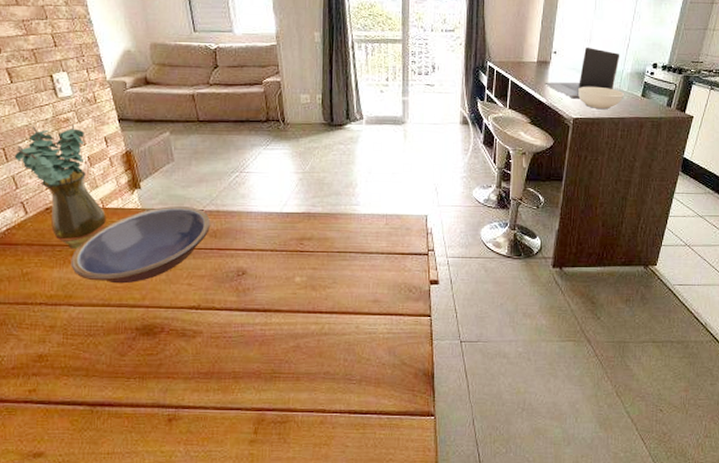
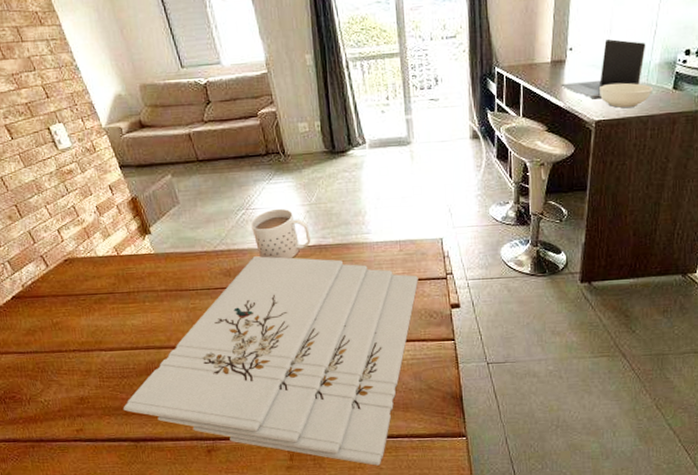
vase: present [14,125,107,249] -> none [27,176,124,297]
bowl: present [70,205,211,284] -> none [95,247,224,328]
placemat: none [83,219,401,443] -> present [123,256,419,466]
mug: none [242,174,301,225] -> present [250,208,311,260]

